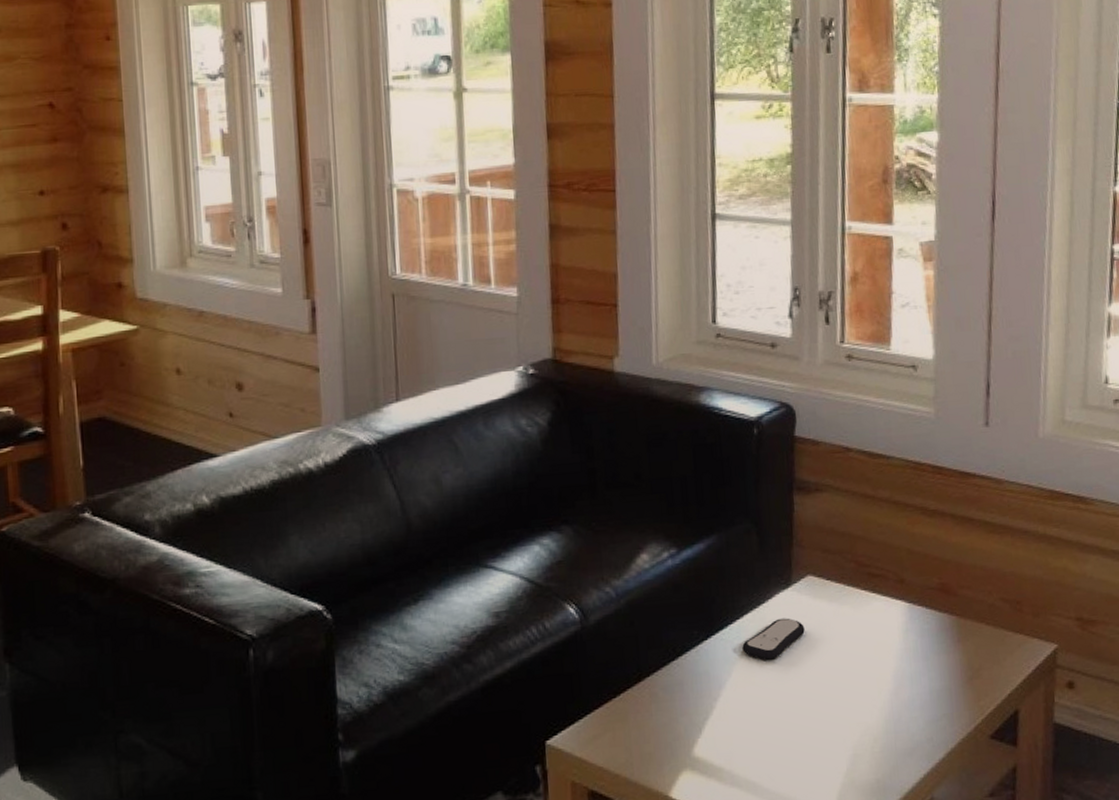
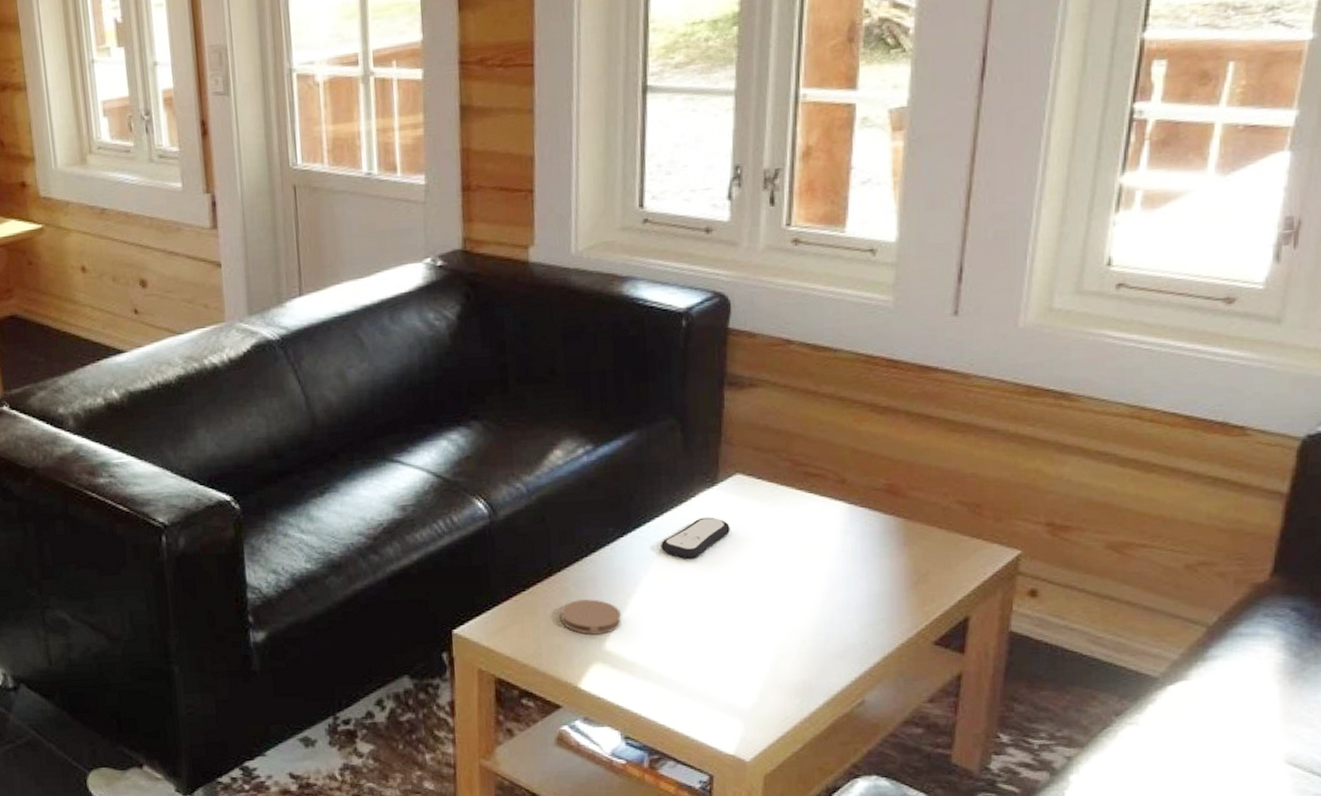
coaster: none [650,703,709,741] -> present [560,598,622,635]

